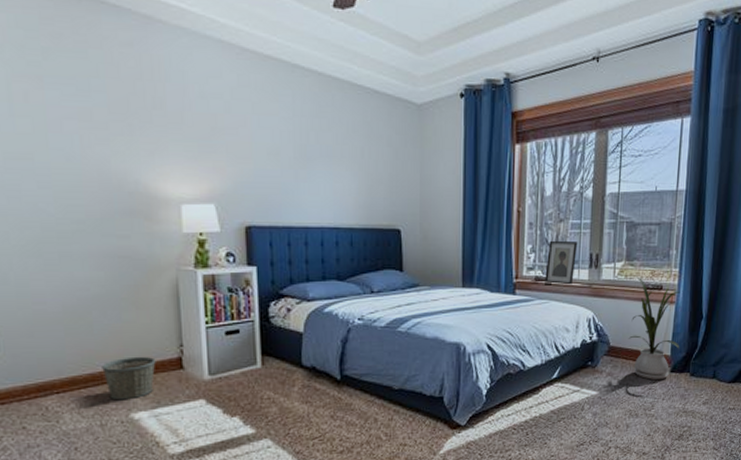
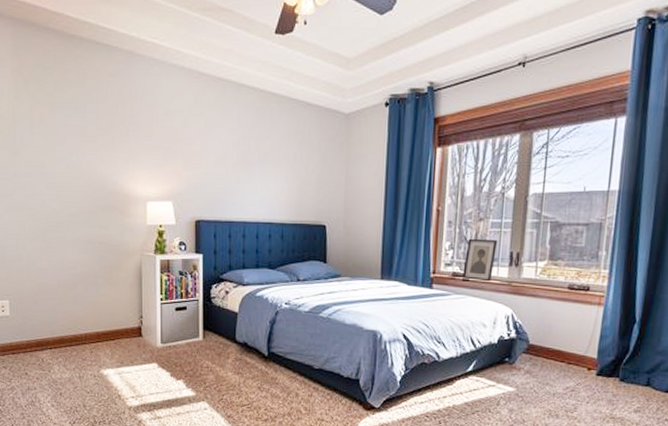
basket: present [102,356,156,401] -> none [82,323,122,359]
house plant: present [628,275,681,380] -> none [549,275,610,382]

